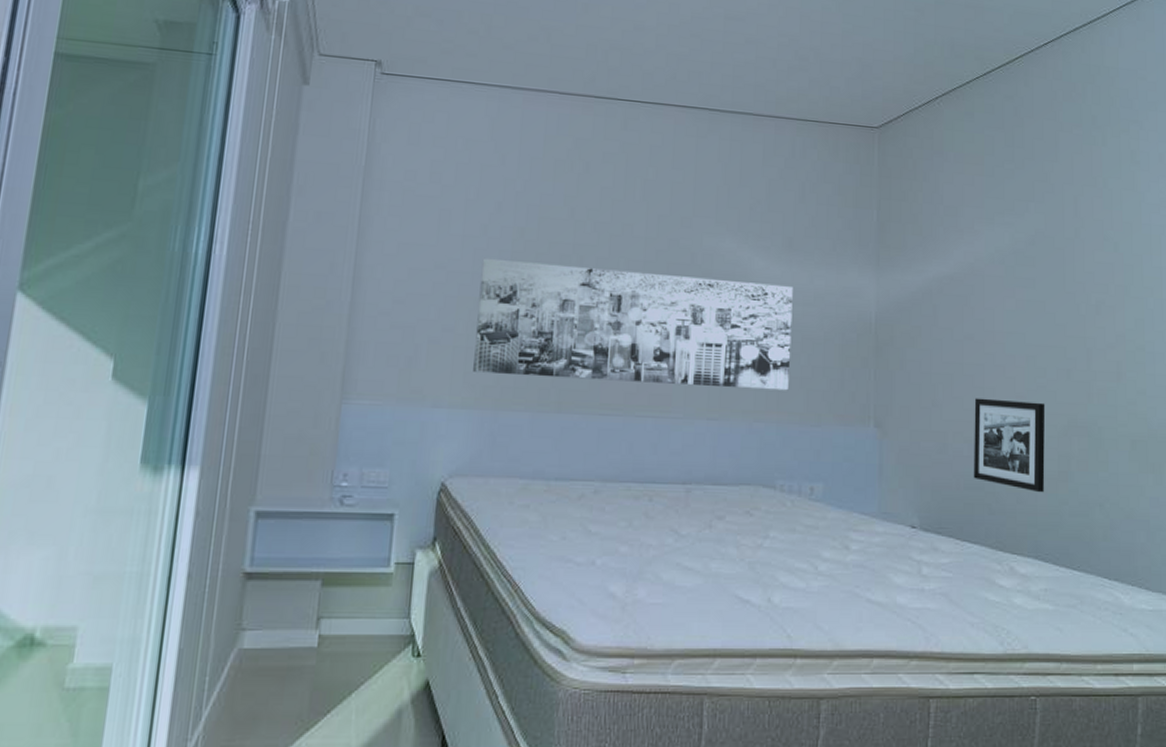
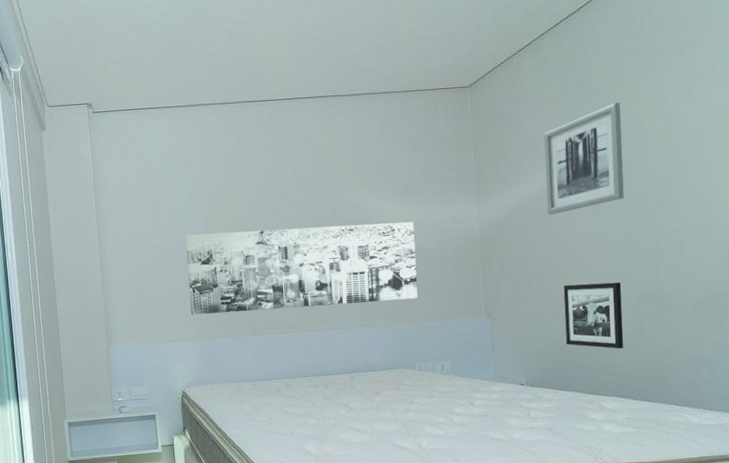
wall art: none [961,177,1055,304] -> present [543,102,624,215]

